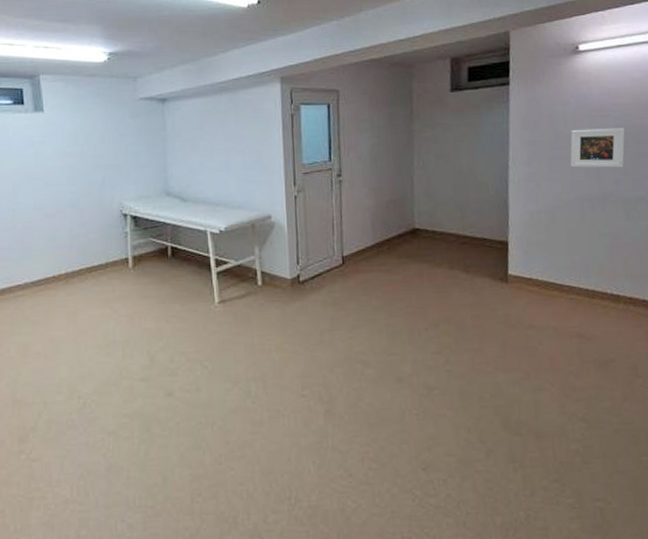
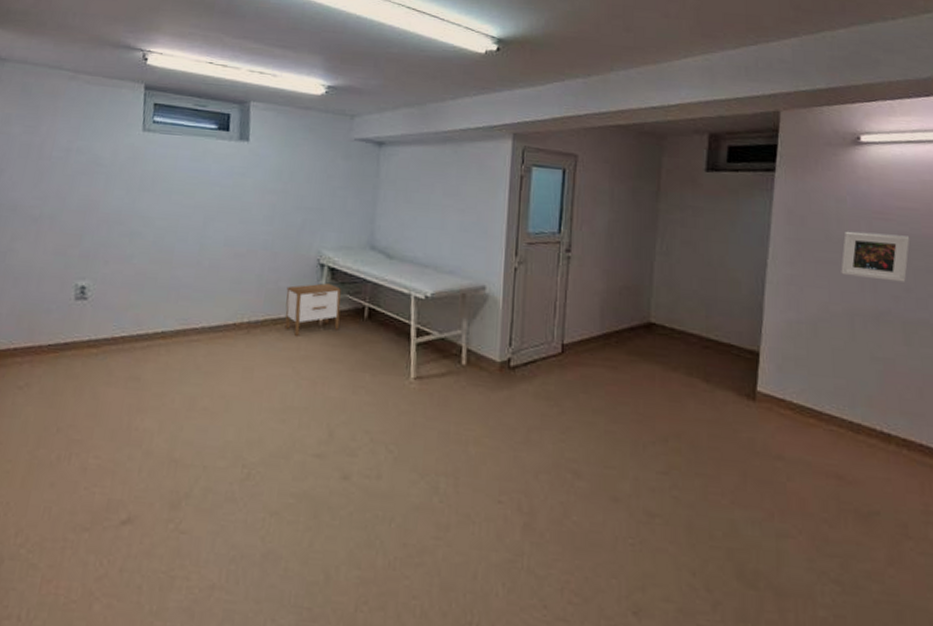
nightstand: none [96,231,147,280] -> present [285,283,341,336]

